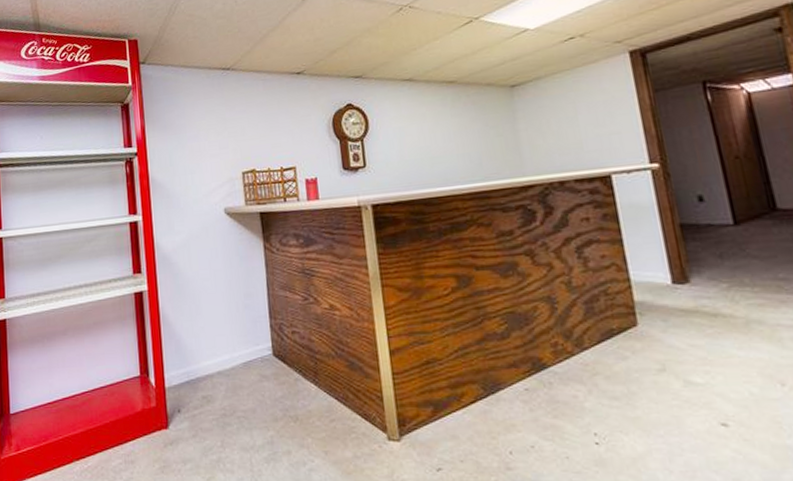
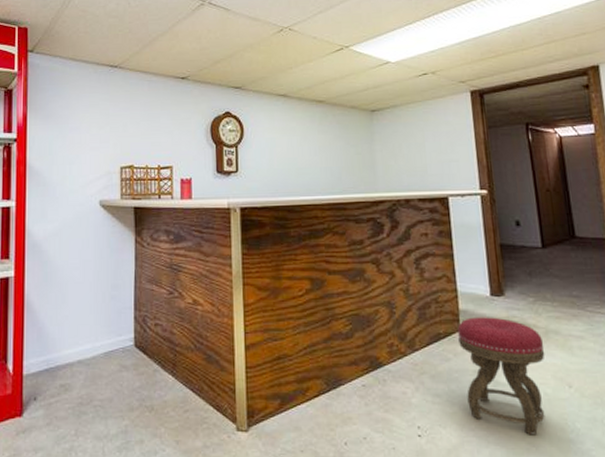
stool: none [634,308,753,442] -> present [457,317,545,435]

